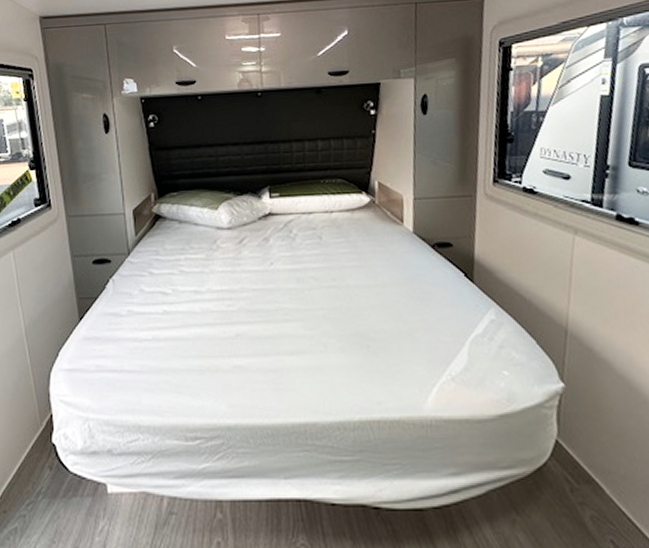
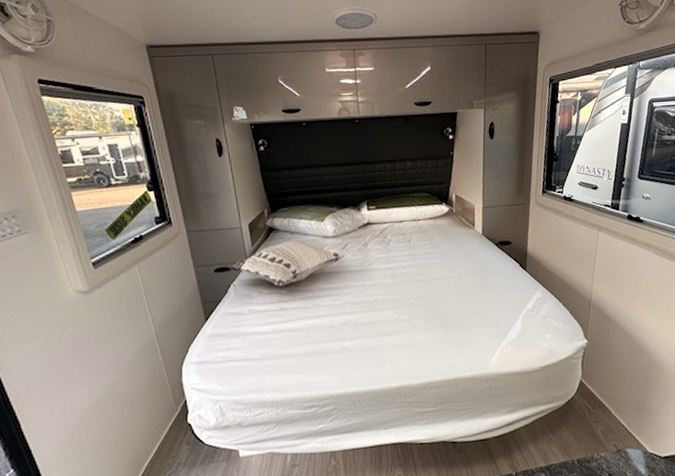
decorative pillow: none [108,231,241,287] -> present [228,240,345,288]

